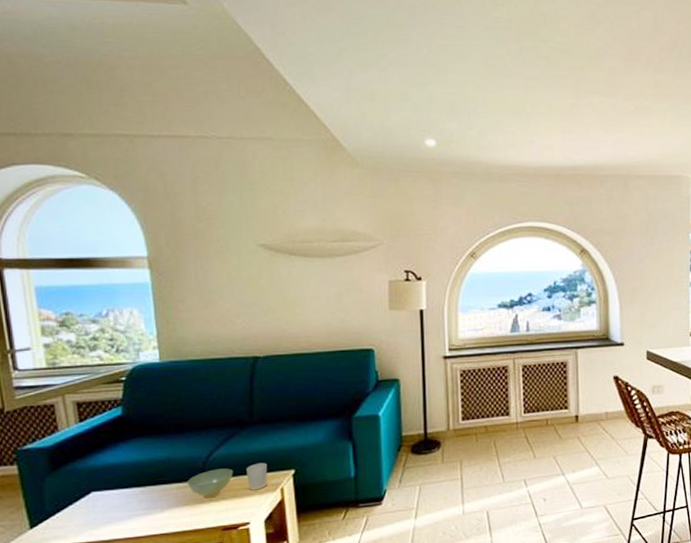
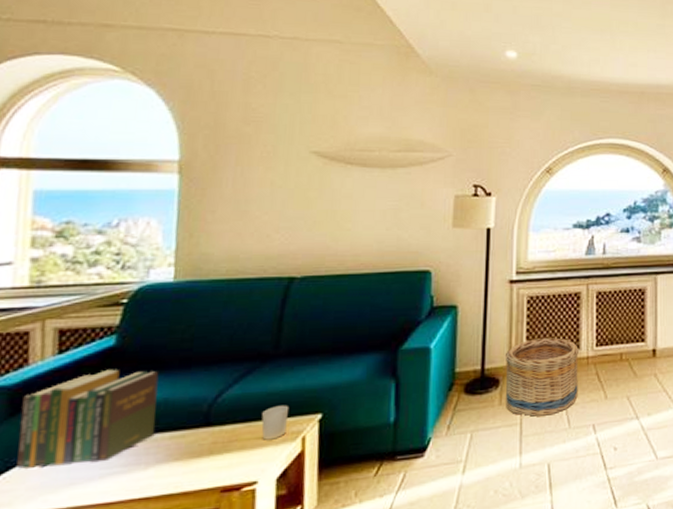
books: none [59,434,165,510] -> present [16,369,159,469]
bowl: present [187,468,234,498] -> none [184,412,246,451]
basket: none [445,406,510,473] -> present [506,338,580,417]

